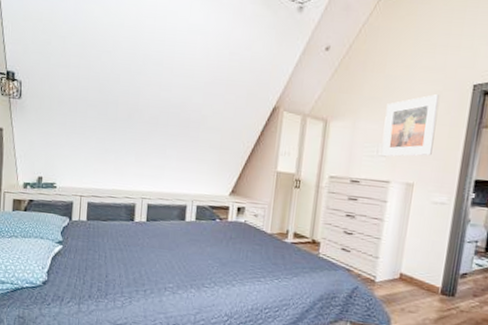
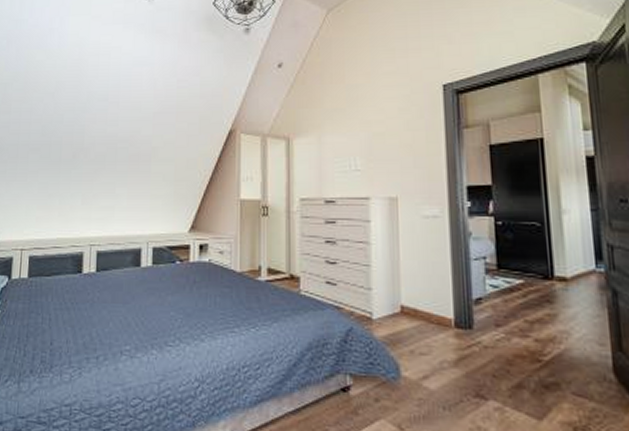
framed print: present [381,94,440,157] -> none [352,99,412,171]

